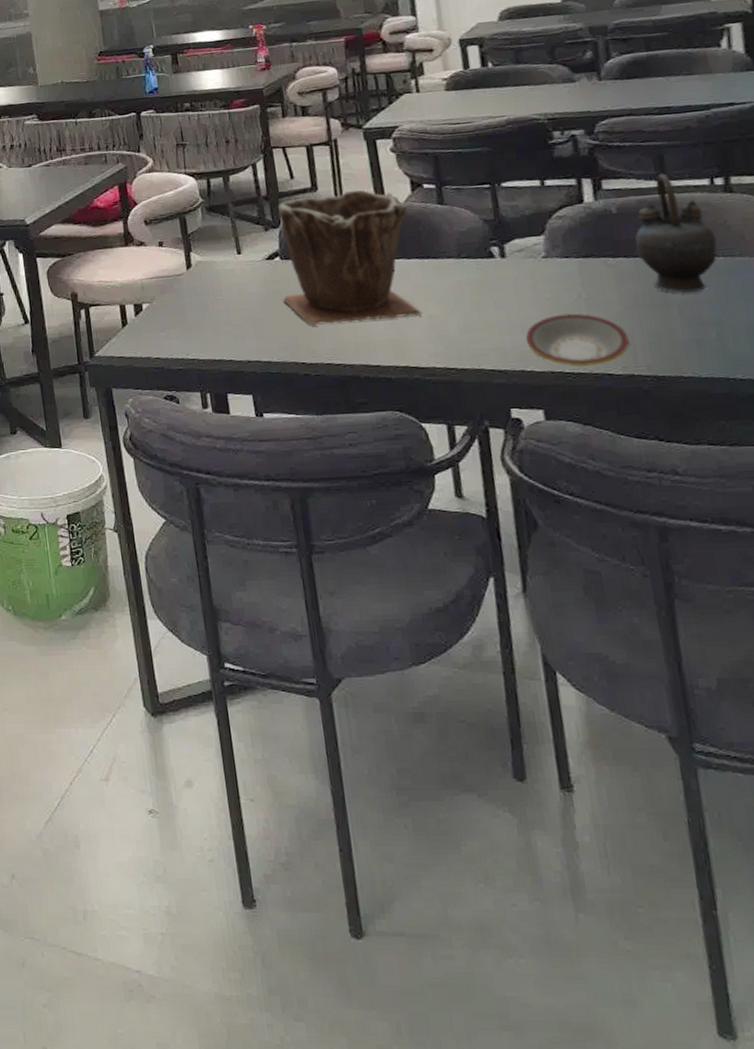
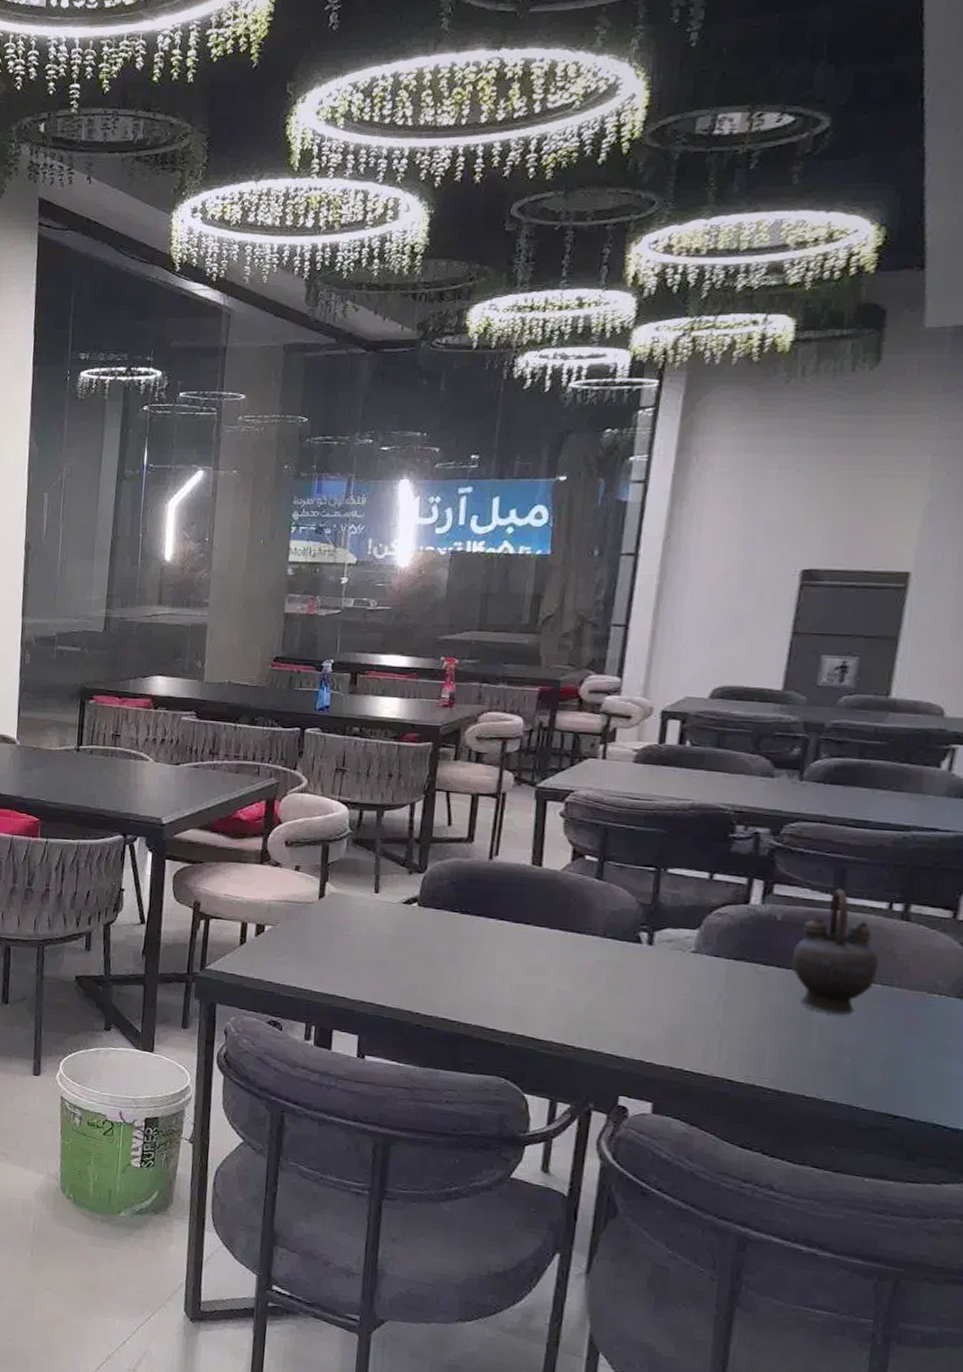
plant pot: present [278,189,423,325] -> none [411,847,564,988]
plate: present [525,313,630,367] -> none [652,1012,760,1069]

